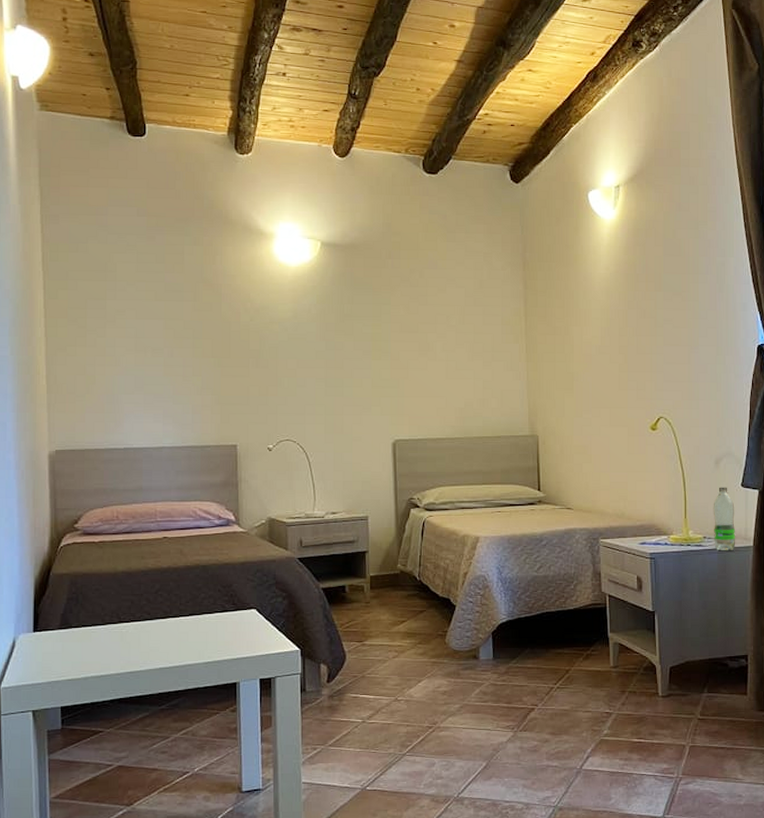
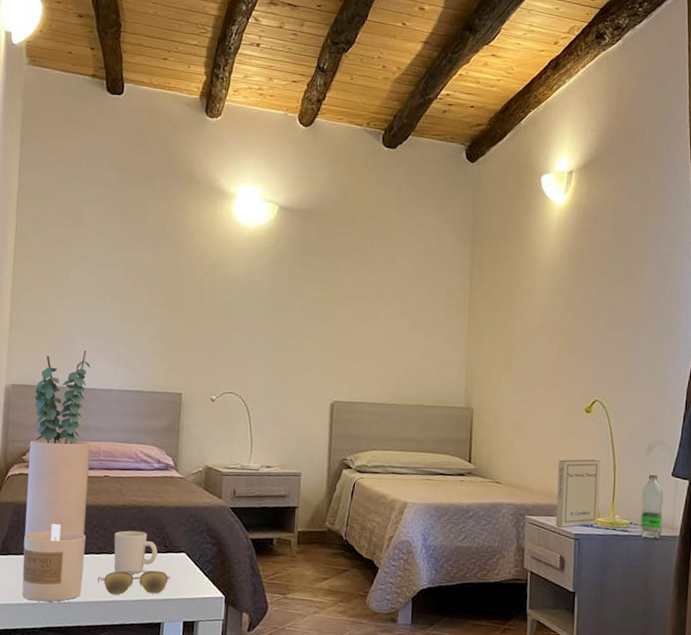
vase: none [81,409,148,607] -> present [24,351,91,536]
candle: none [84,592,150,673] -> present [22,524,87,602]
sunglasses: none [166,630,243,659] -> present [97,570,171,595]
mug: none [179,591,226,636] -> present [114,530,158,575]
book: none [628,476,673,548] -> present [555,459,601,528]

